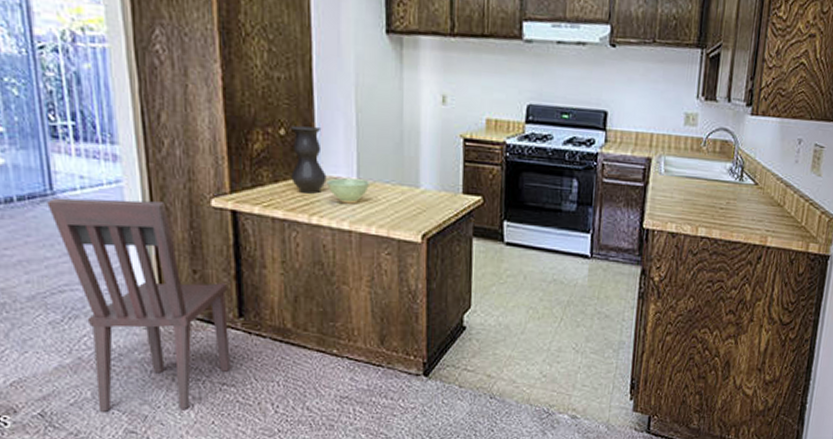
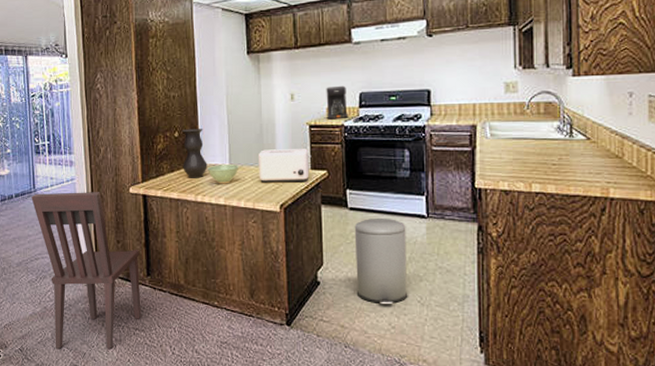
toaster: none [395,163,465,209] -> present [257,149,312,184]
coffee maker: none [486,92,513,135] -> present [326,85,349,120]
pedal bin: none [507,256,567,352] -> present [354,219,408,305]

